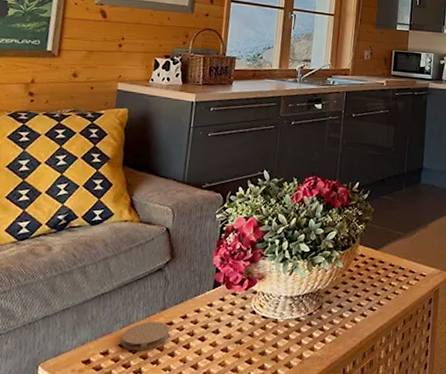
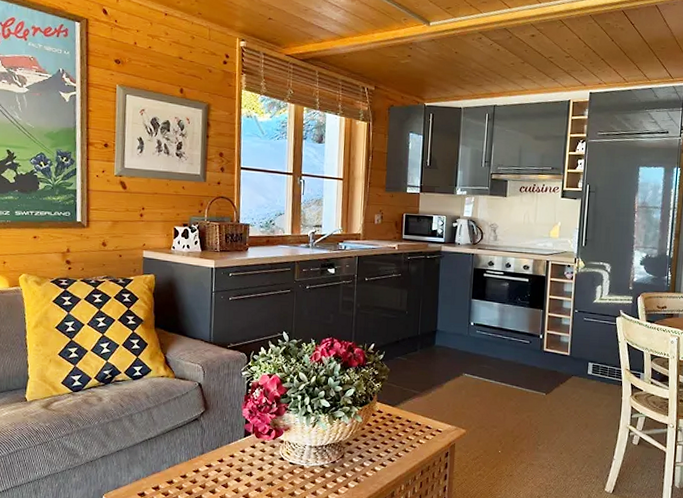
coaster: present [121,321,171,351] -> none [168,463,210,488]

